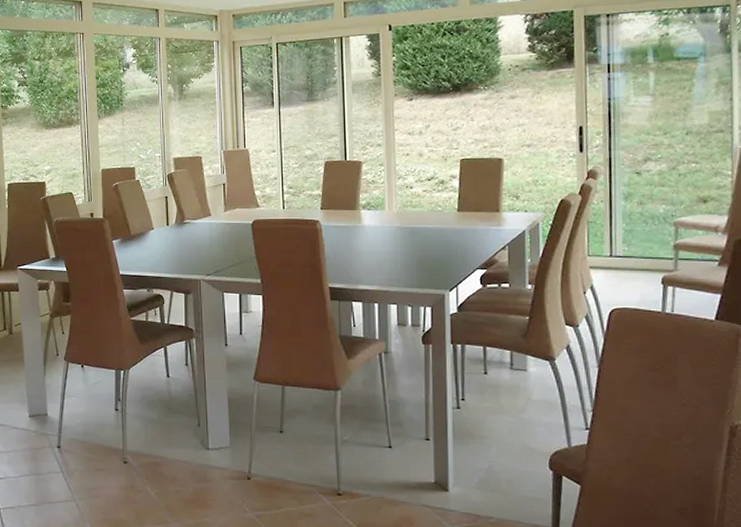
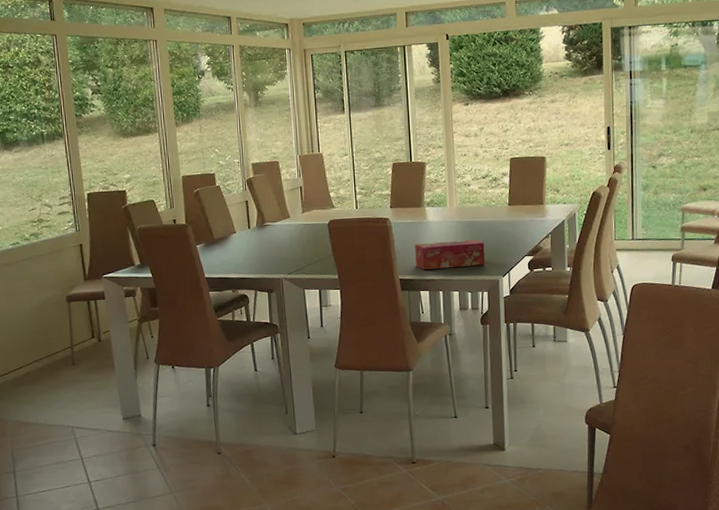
tissue box: none [347,248,429,278] -> present [415,240,485,270]

